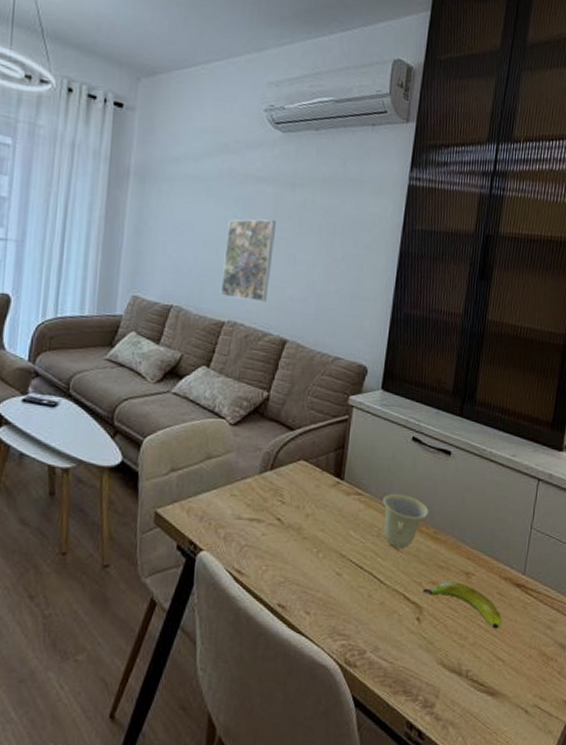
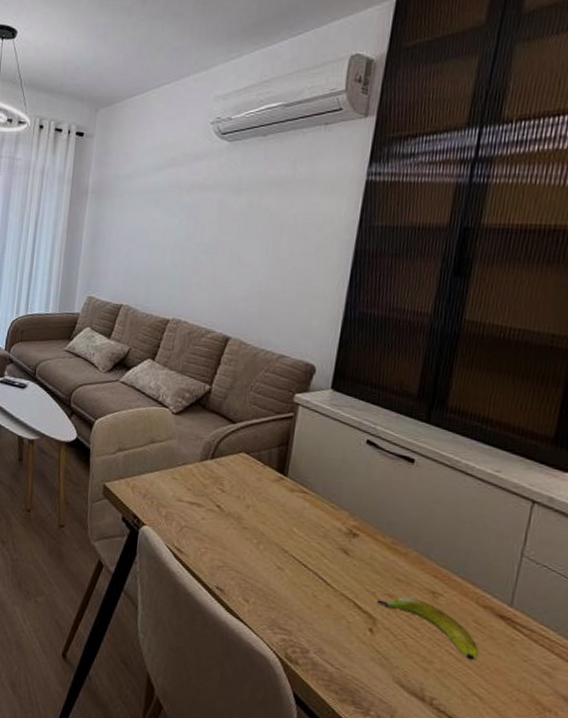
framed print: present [220,219,276,303] -> none [165,224,221,302]
cup: present [382,493,429,548] -> none [330,495,386,554]

